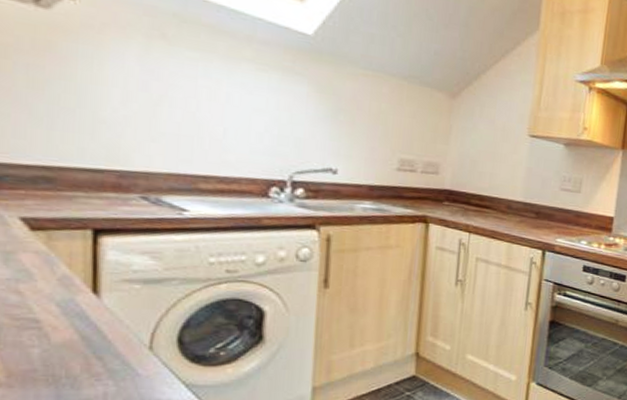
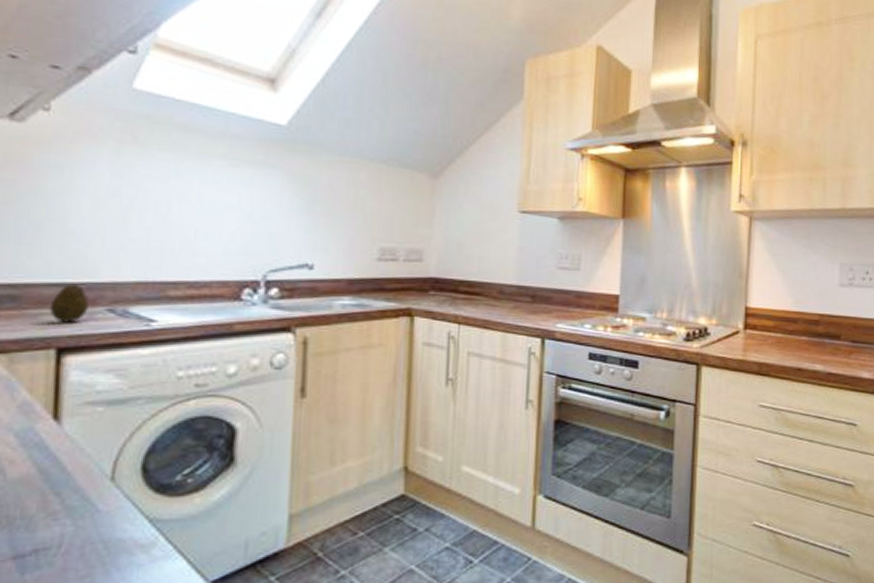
fruit: none [84,170,122,207] -> present [49,283,89,323]

